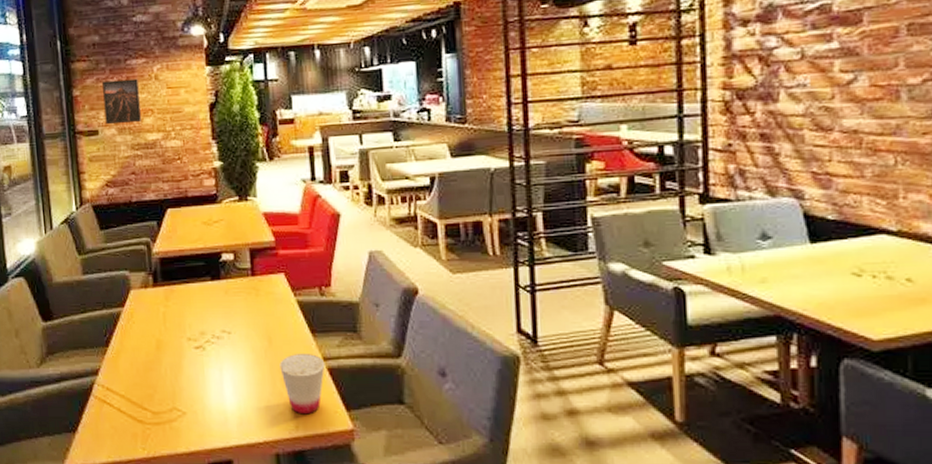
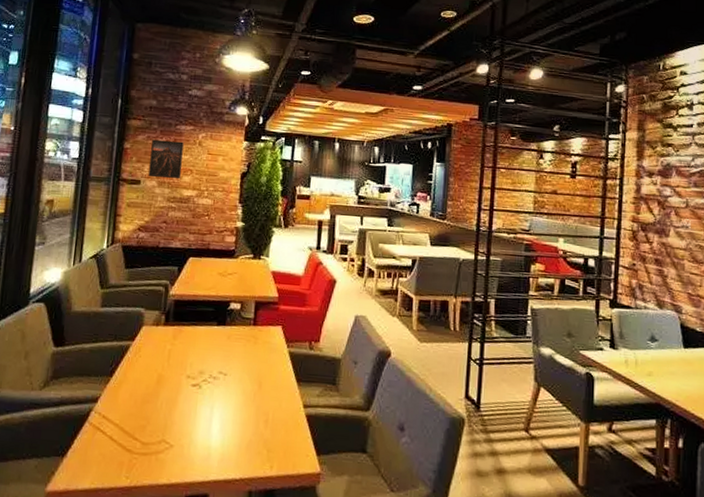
cup: present [279,354,325,415] -> none [265,399,305,456]

